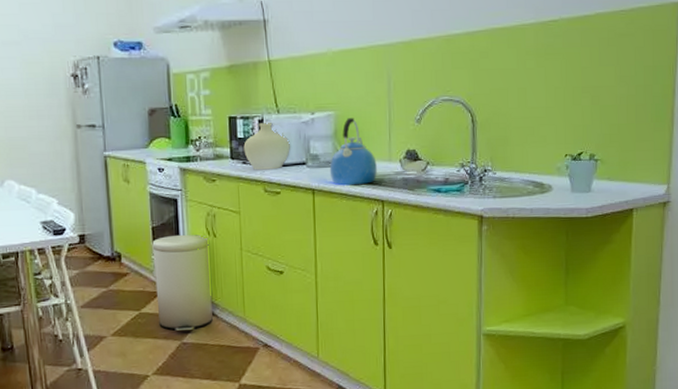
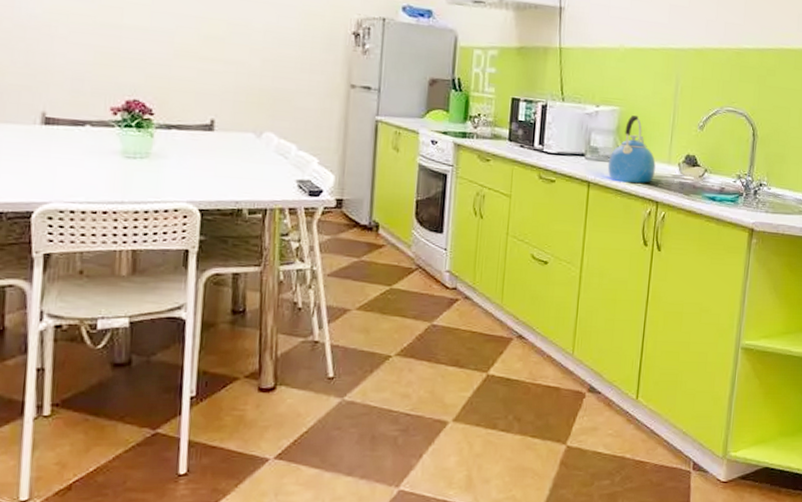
pedal bin: present [152,234,214,332] -> none [410,211,475,313]
ceramic jug: present [243,123,290,170] -> none [523,108,571,157]

